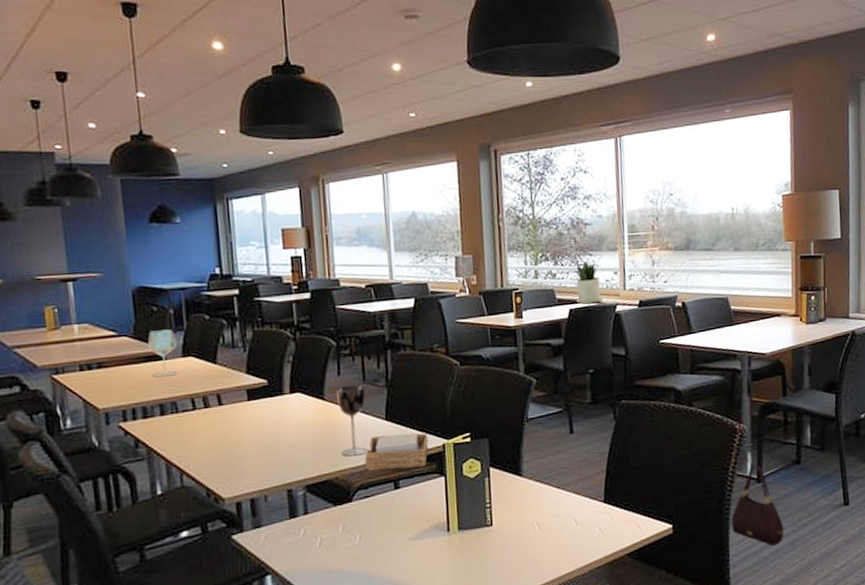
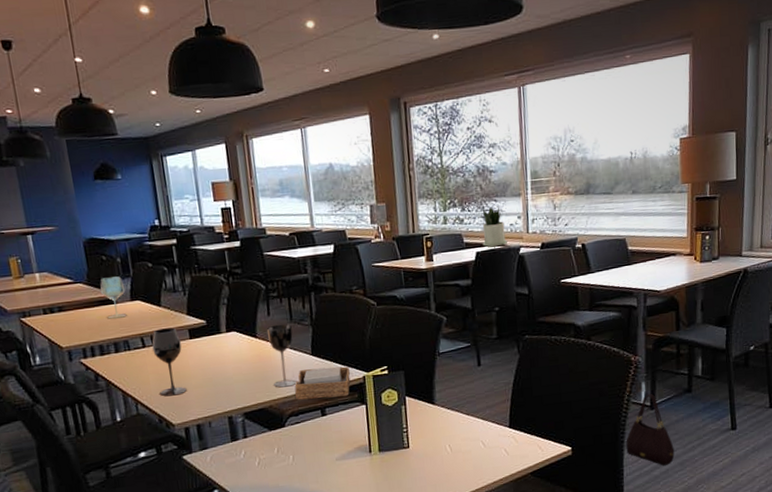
wineglass: none [203,387,241,466] -> present [152,327,187,397]

